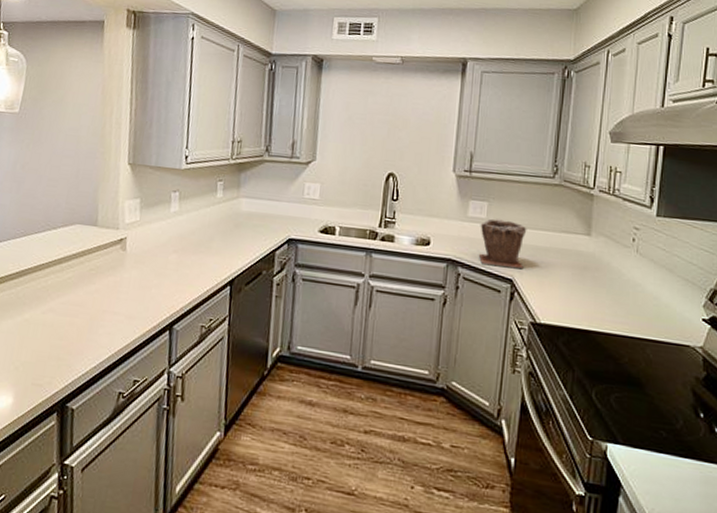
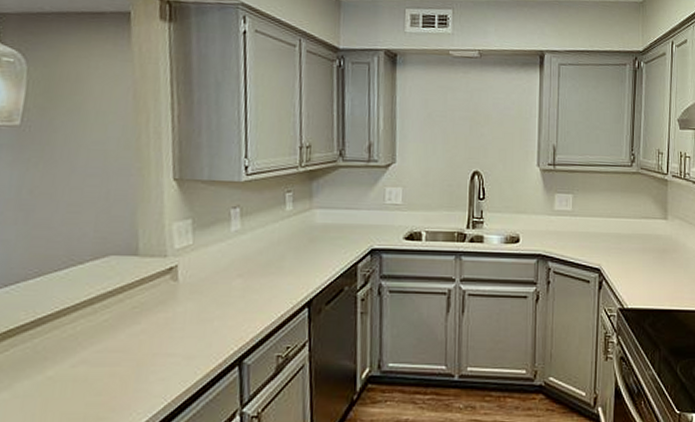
plant pot: present [478,218,527,269] -> none [566,210,610,258]

